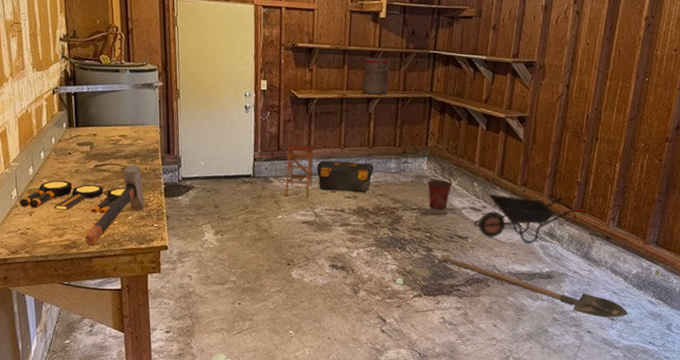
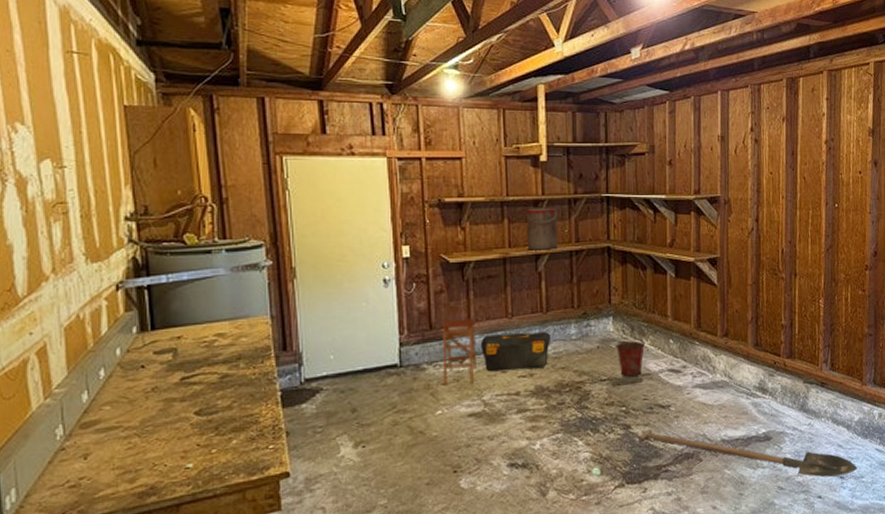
clamp: present [19,180,126,214] -> none [67,402,227,449]
hammer: present [85,164,144,246] -> none [168,370,253,489]
wheelbarrow: present [474,194,586,244] -> none [675,345,795,404]

